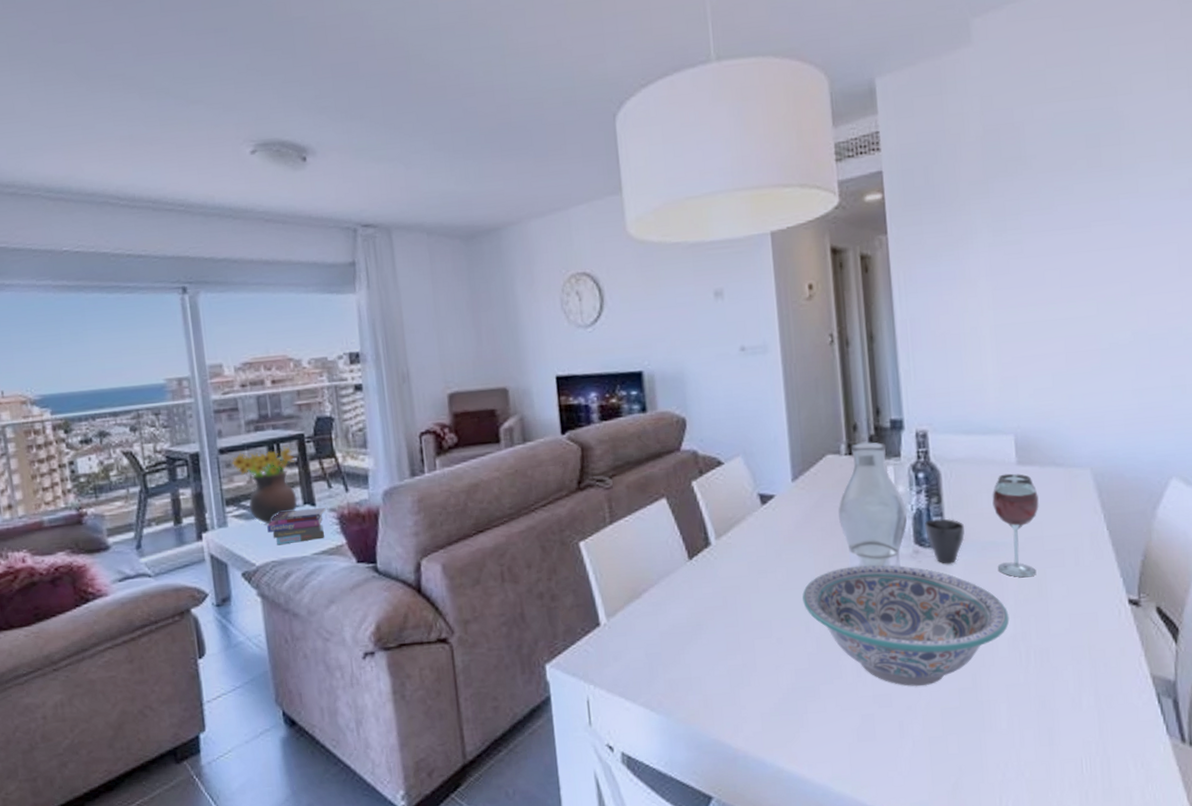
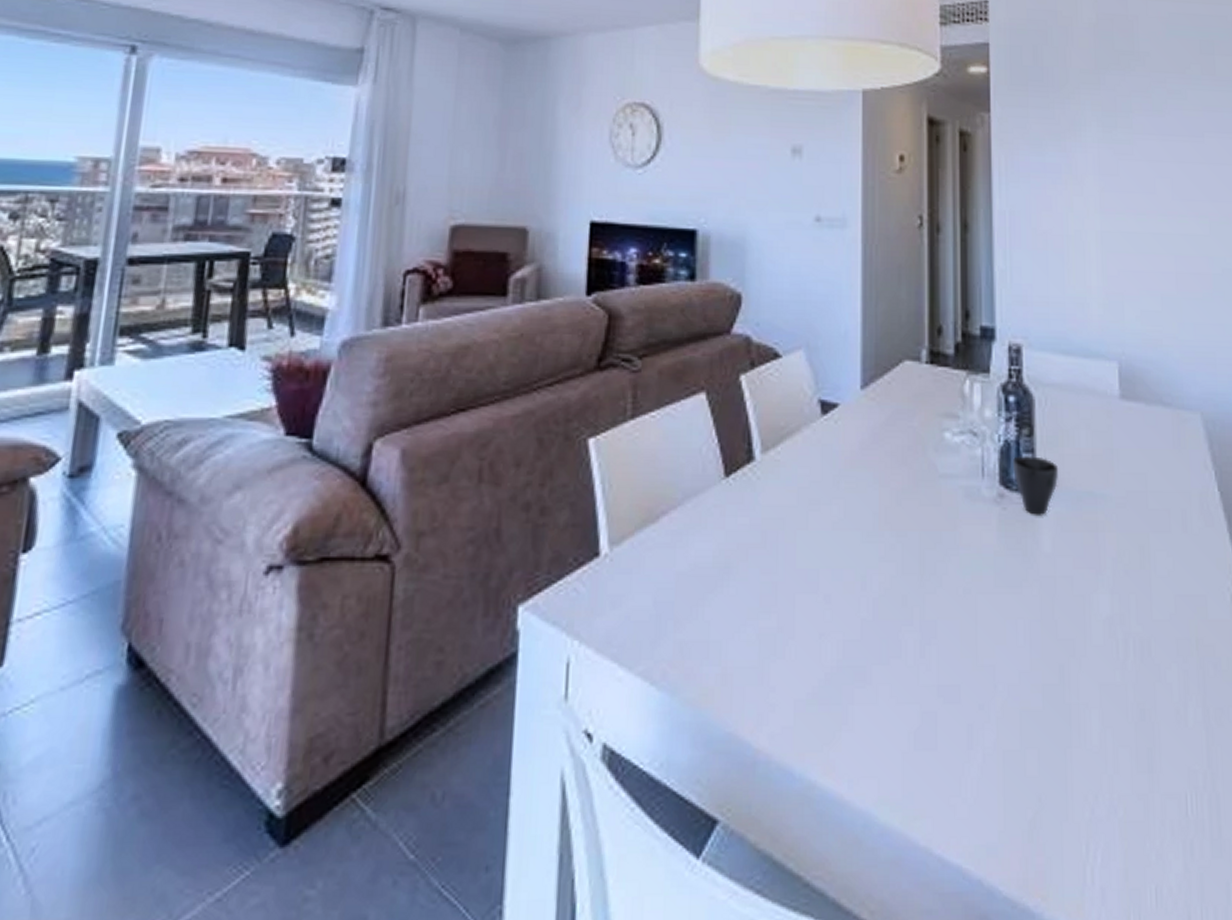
flower arrangement: present [231,445,298,524] -> none [141,264,231,367]
books: present [267,508,326,546] -> none [169,353,258,399]
decorative bowl: present [802,564,1010,687] -> none [861,506,1106,678]
vase: present [837,442,908,568] -> none [912,350,993,513]
wineglass: present [992,473,1039,578] -> none [1091,408,1144,542]

